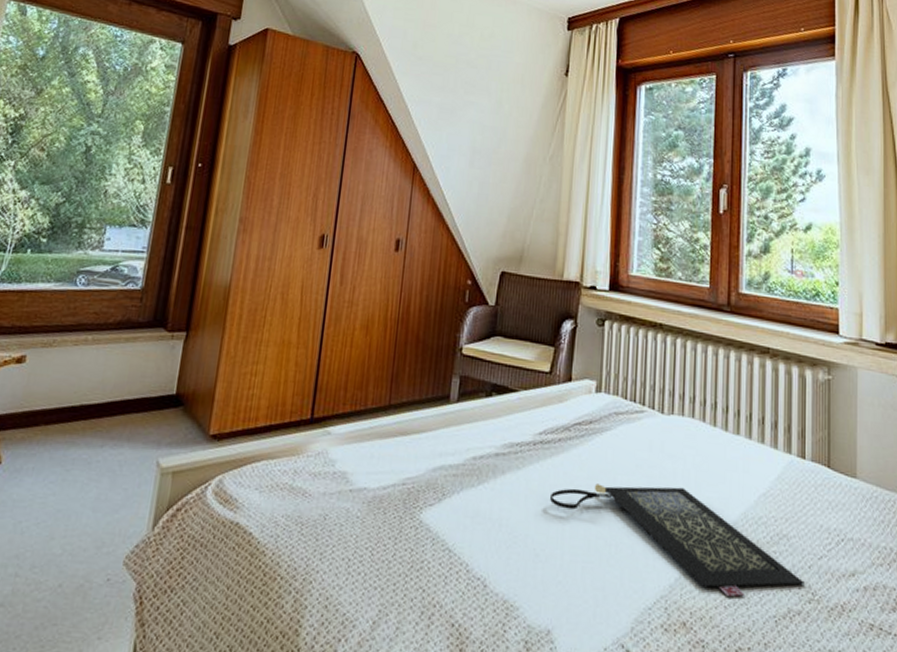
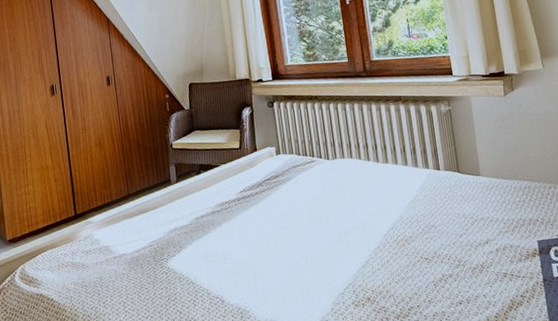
clutch bag: present [550,483,805,597] -> none [257,208,452,275]

